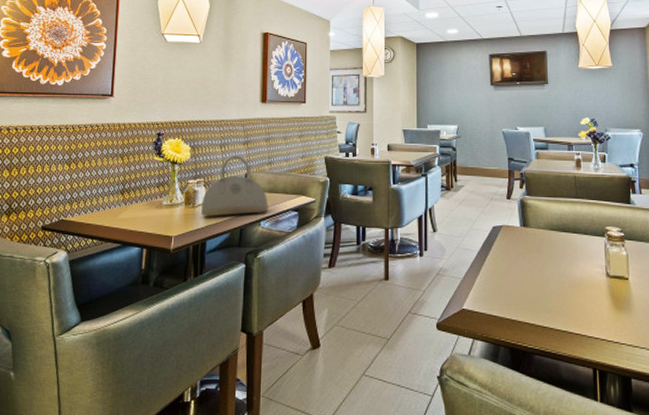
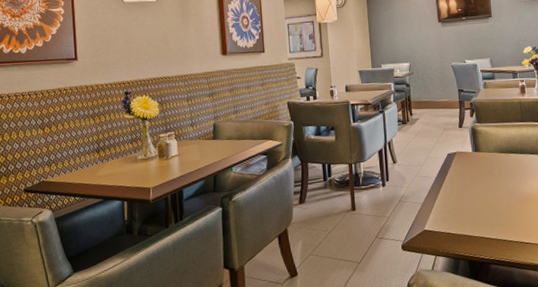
handbag: present [201,155,268,216] -> none [175,107,238,167]

